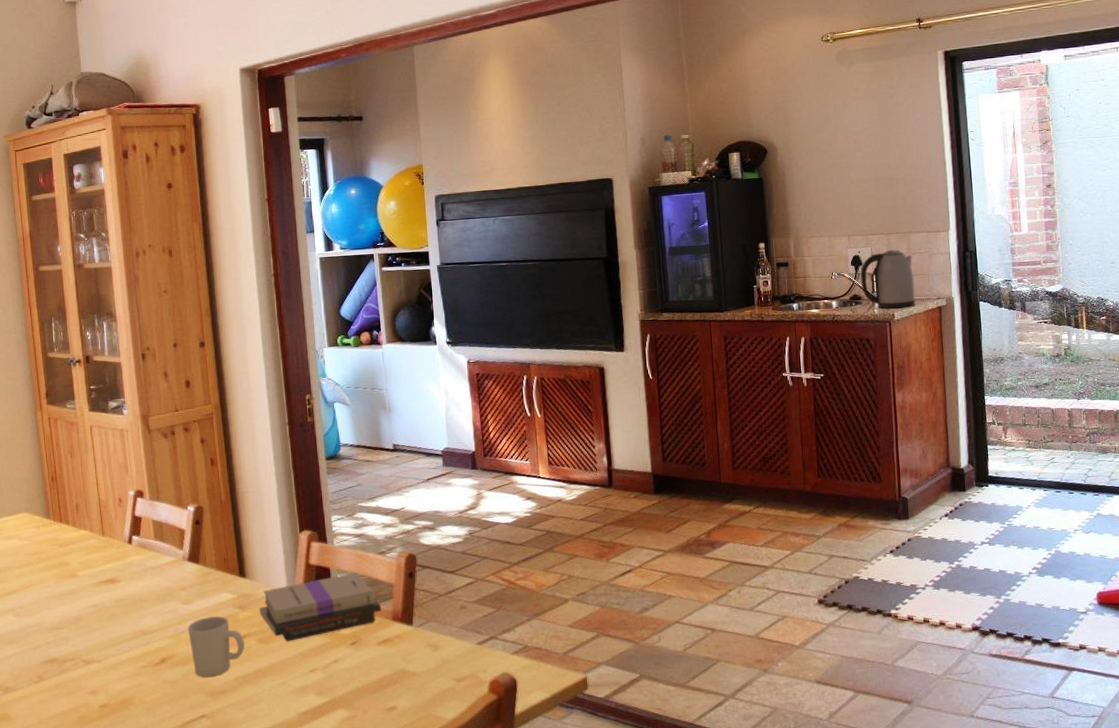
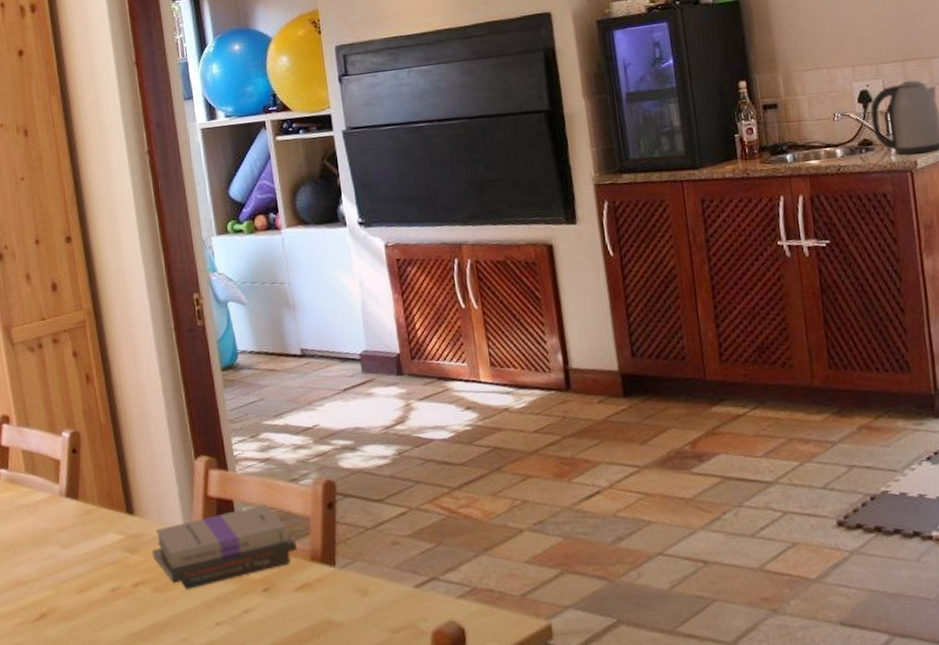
mug: present [188,616,245,677] -> none [69,561,137,634]

